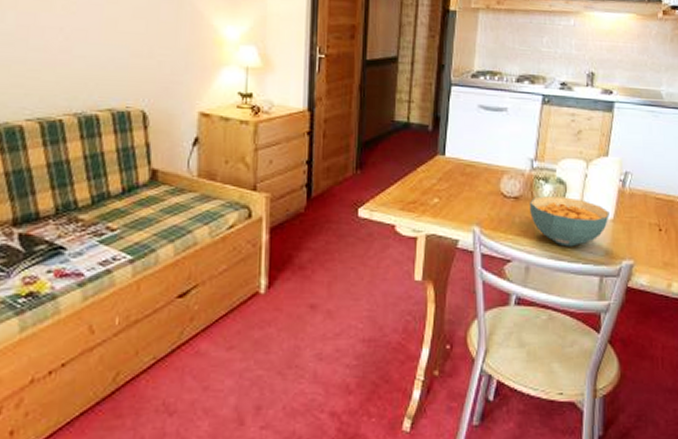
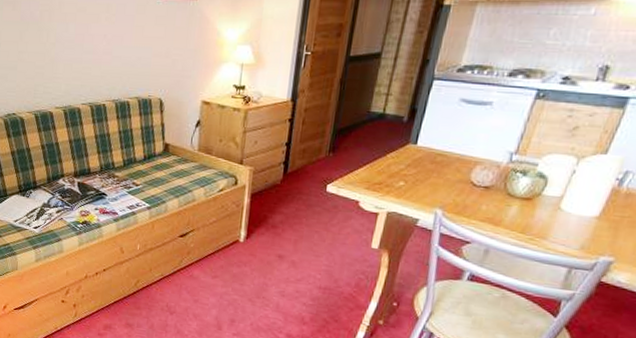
cereal bowl: present [530,196,610,247] -> none [499,188,595,238]

